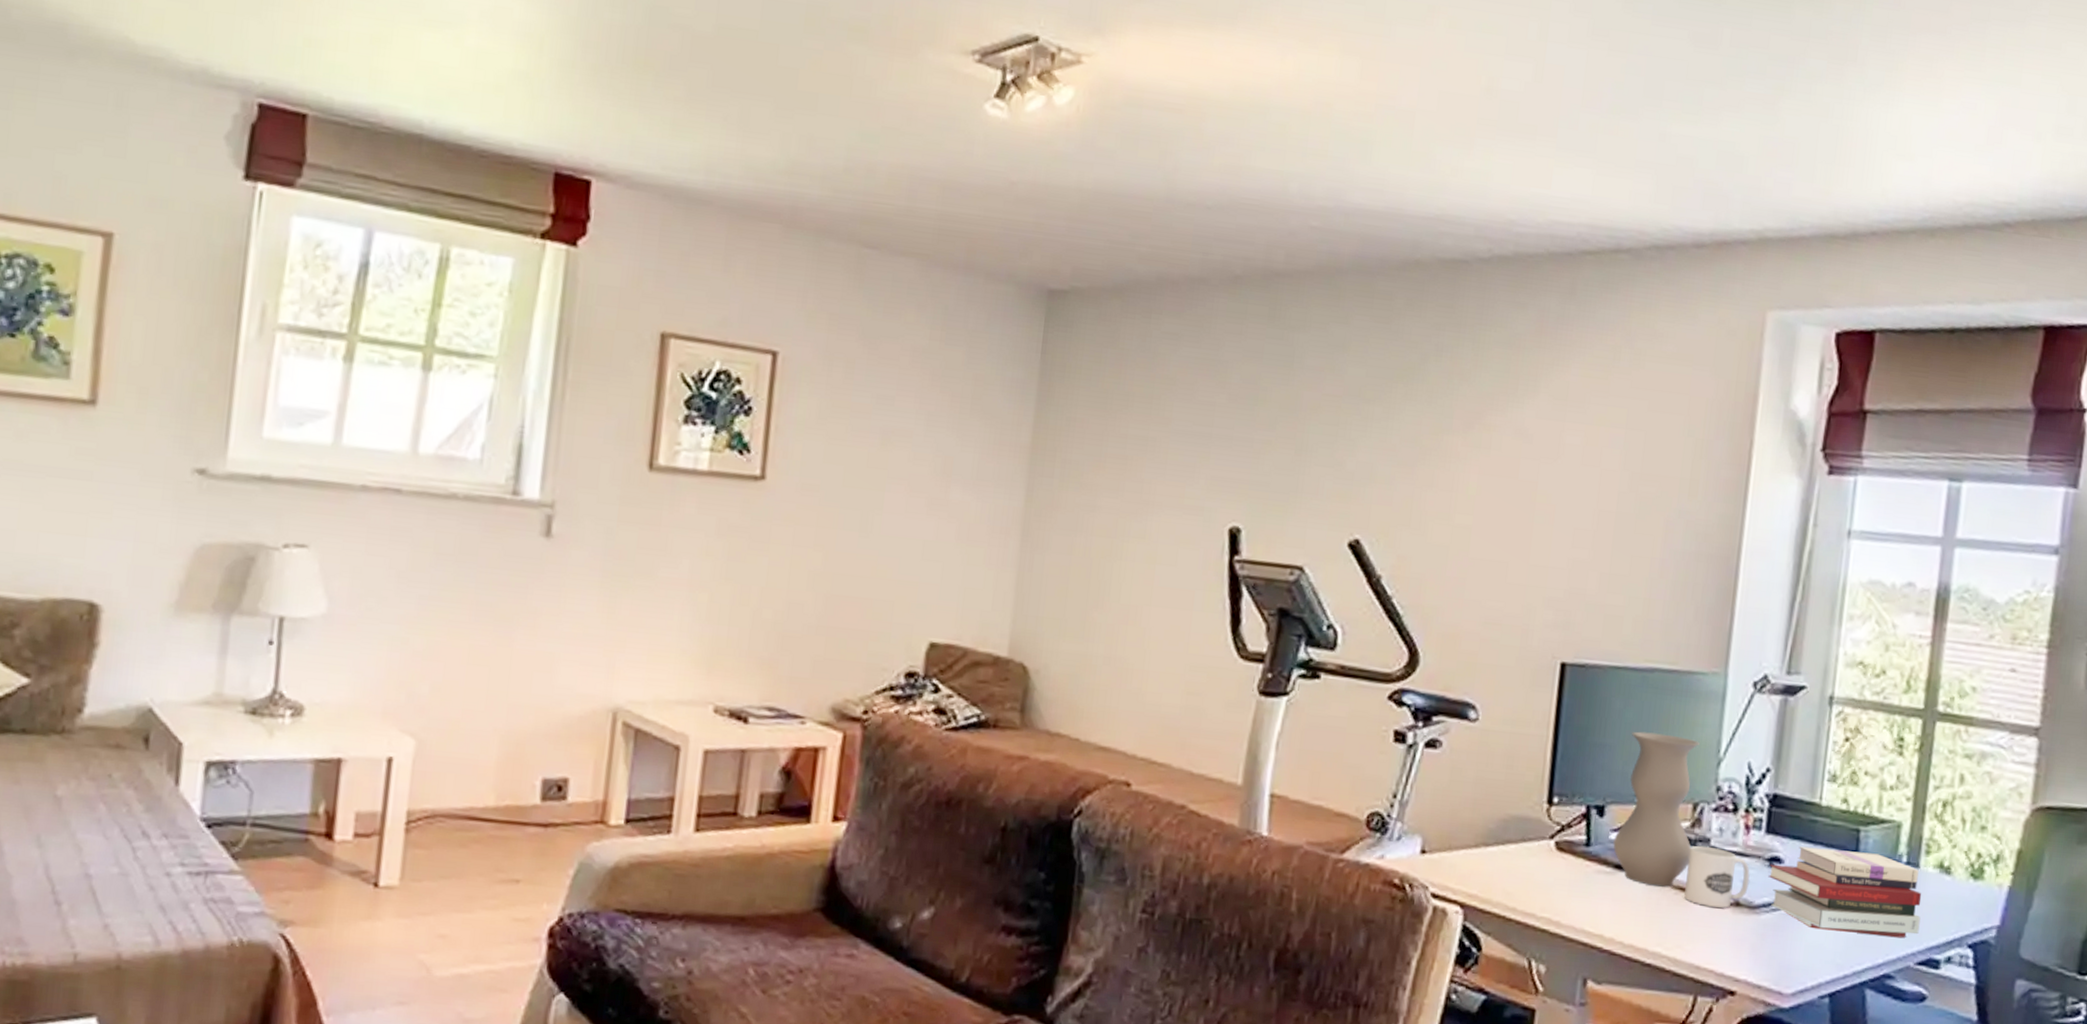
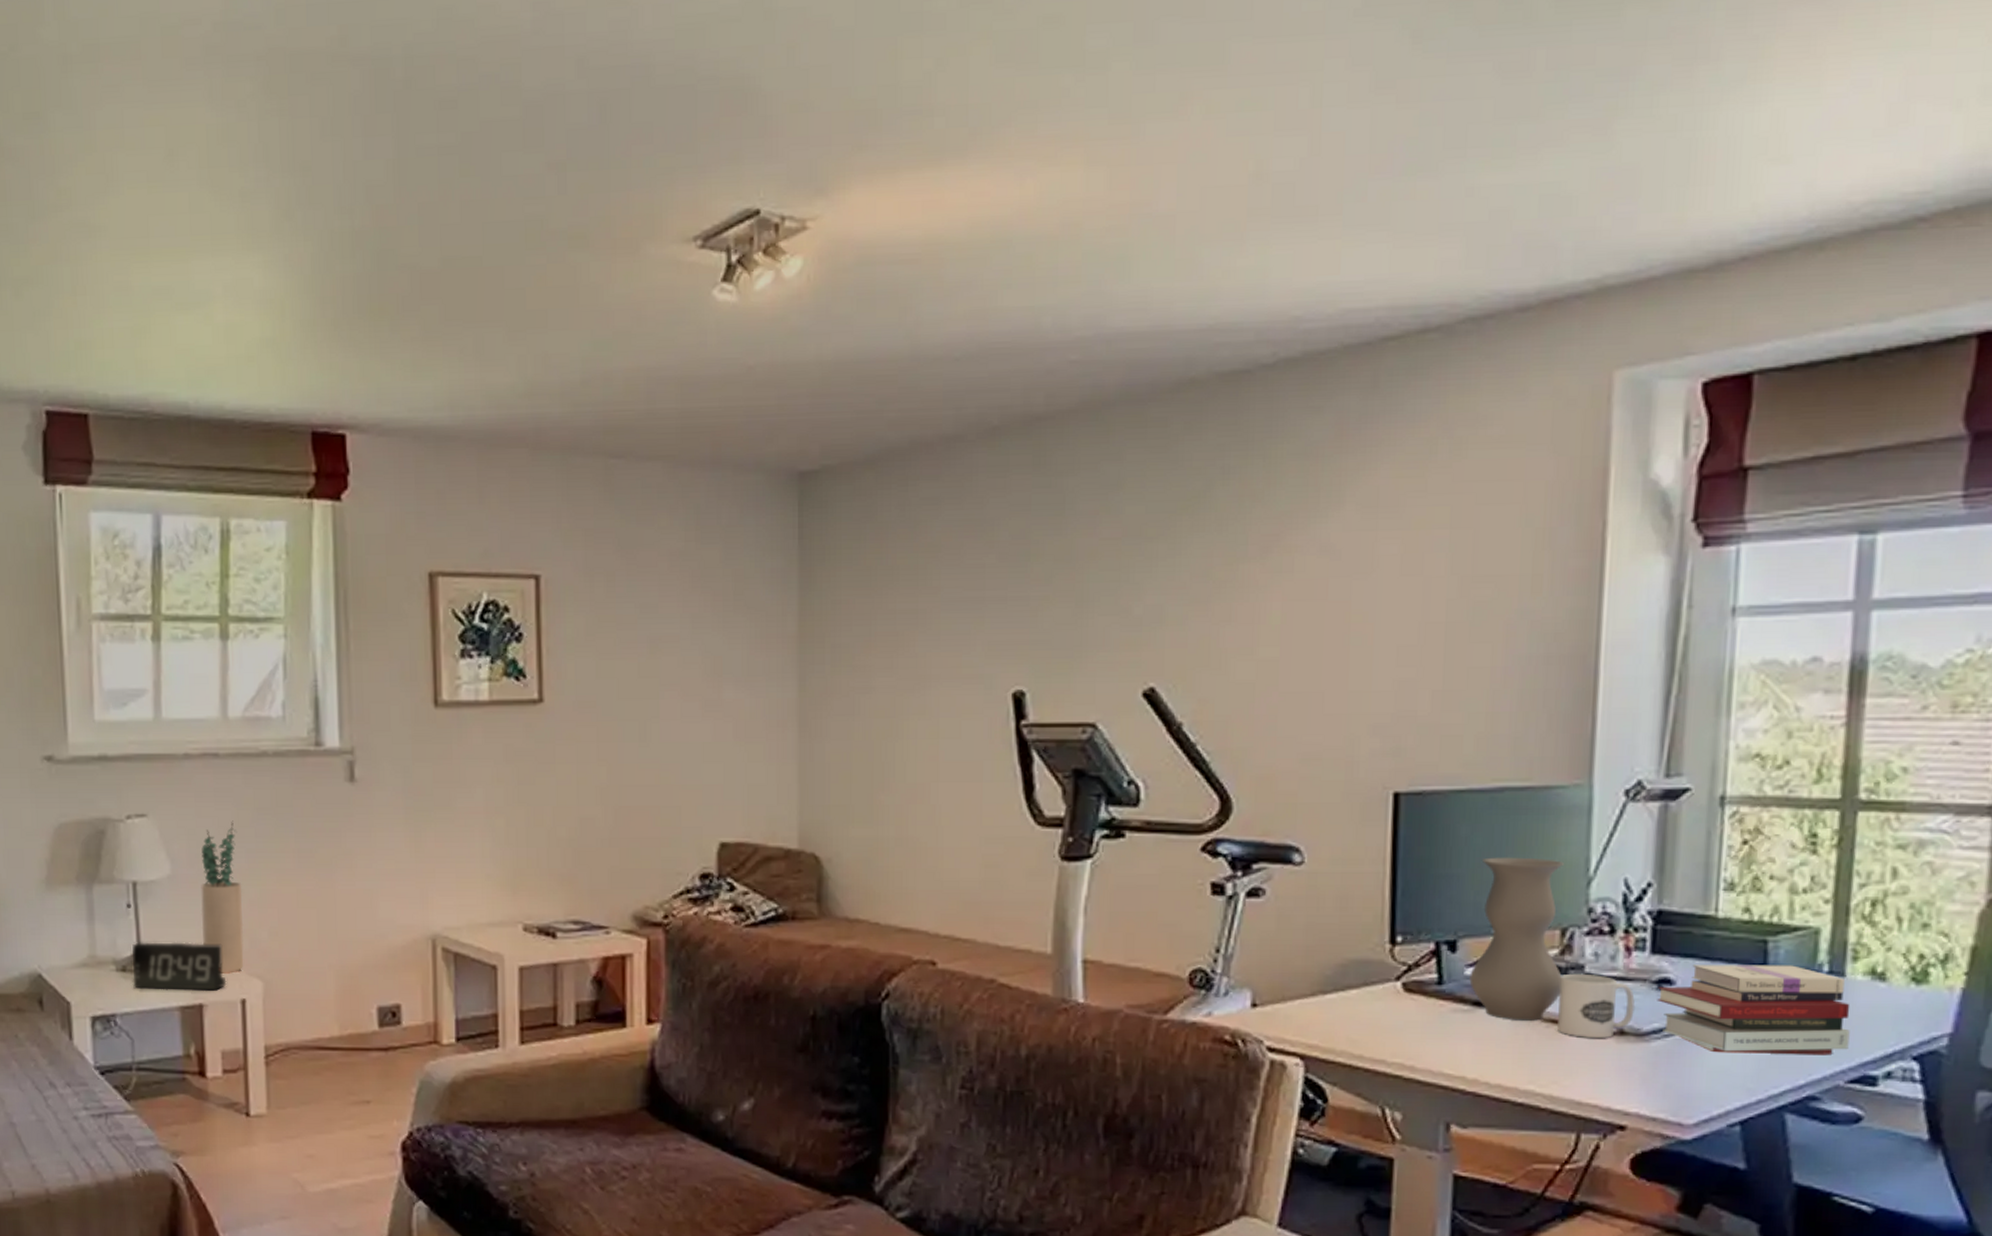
alarm clock: none [262,683,374,745] -> present [132,942,227,991]
vase: none [352,563,411,730] -> present [201,820,244,976]

